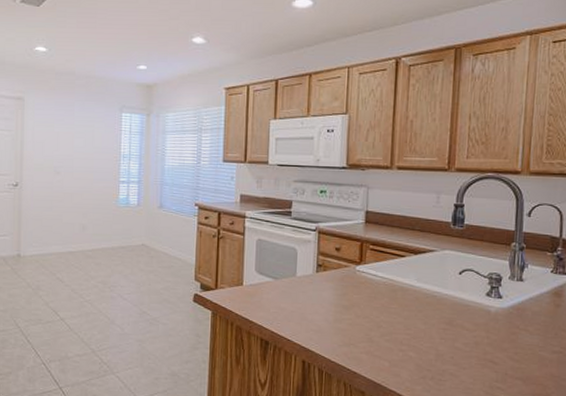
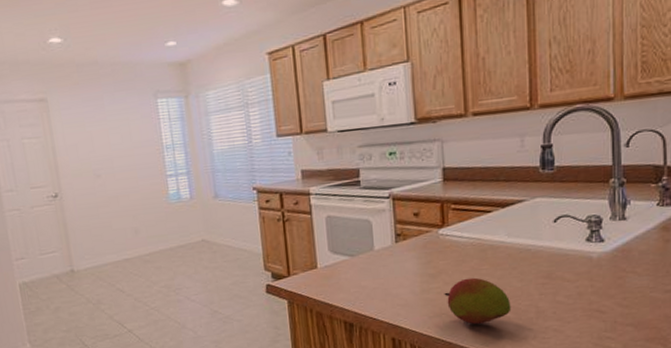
fruit: none [354,314,414,358] -> present [444,277,512,324]

